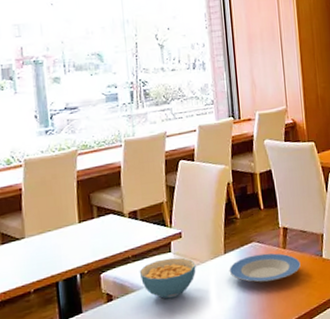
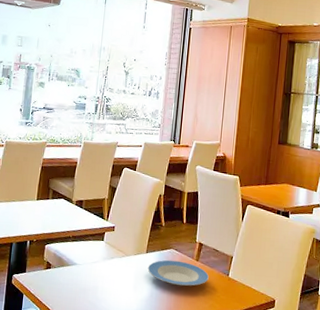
cereal bowl: present [139,257,196,299] -> none [75,245,122,279]

